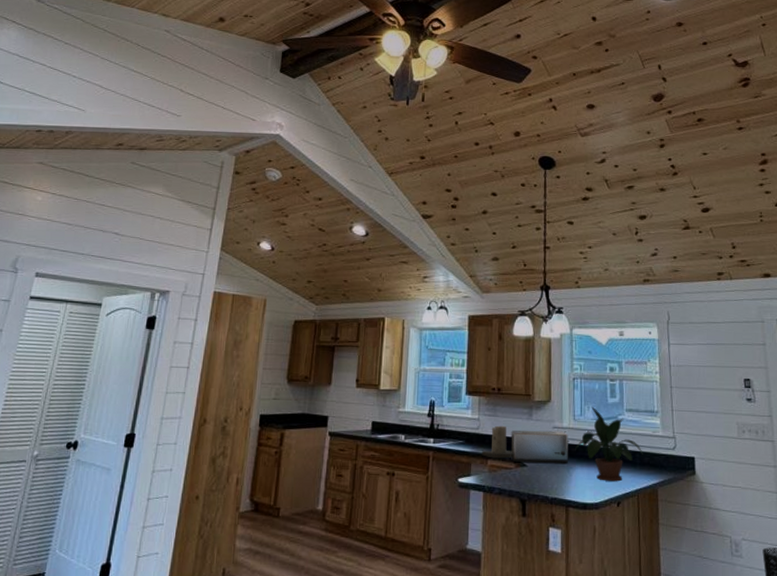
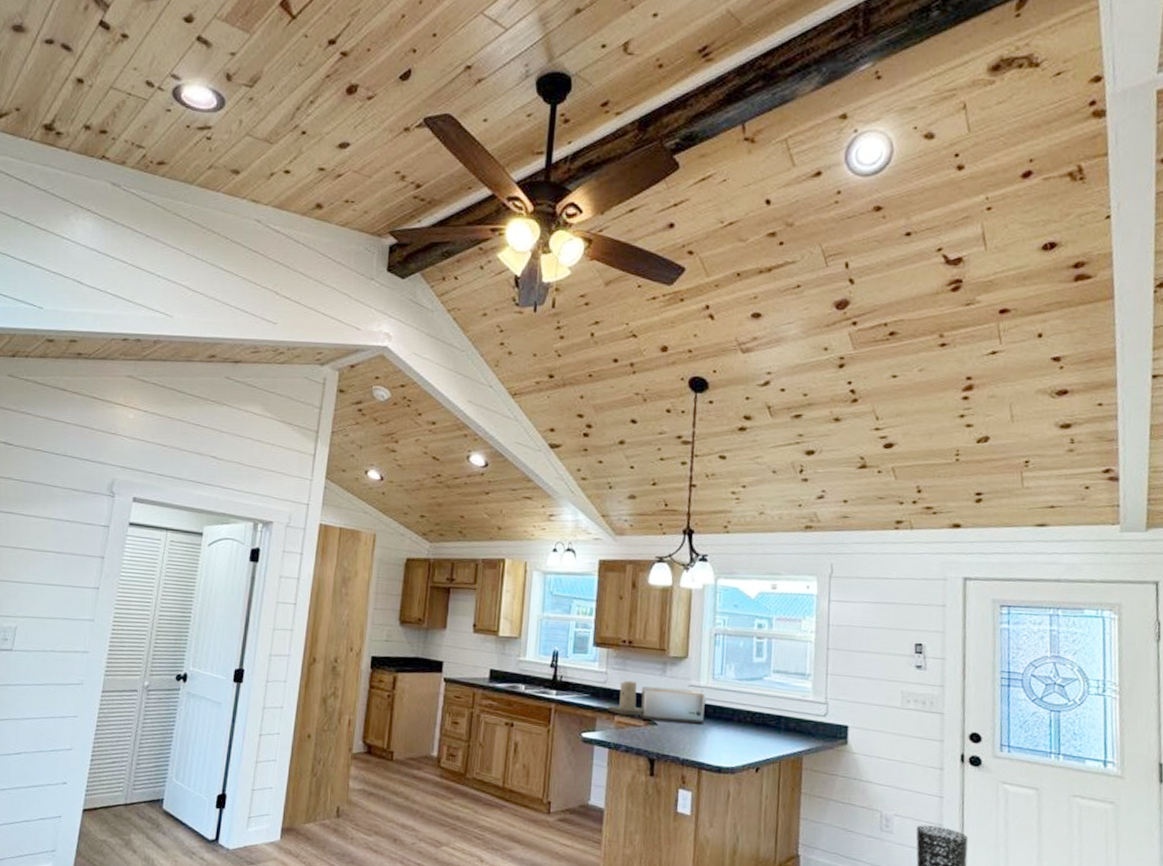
potted plant: present [575,406,643,482] -> none [712,665,789,746]

